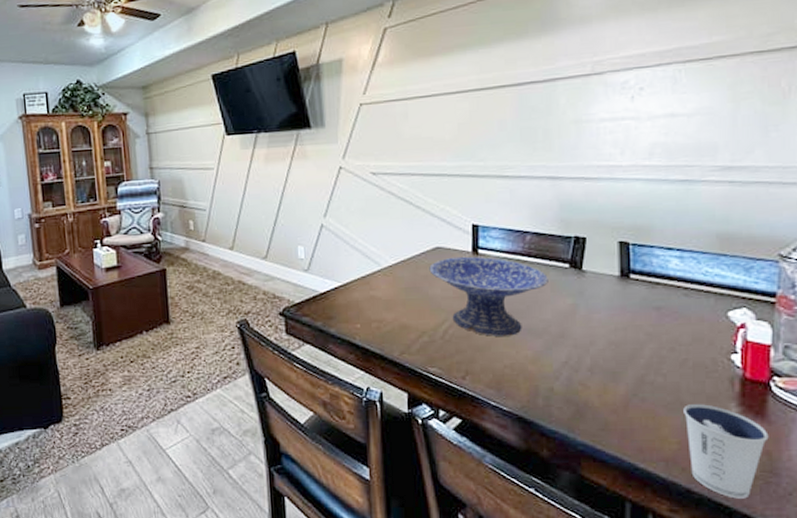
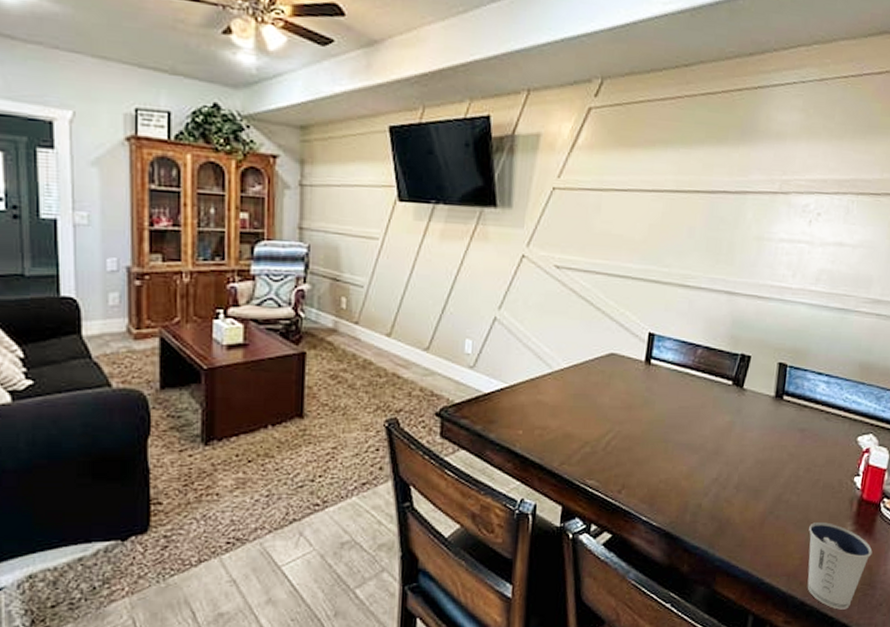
decorative bowl: present [429,256,548,336] -> none [600,365,712,450]

